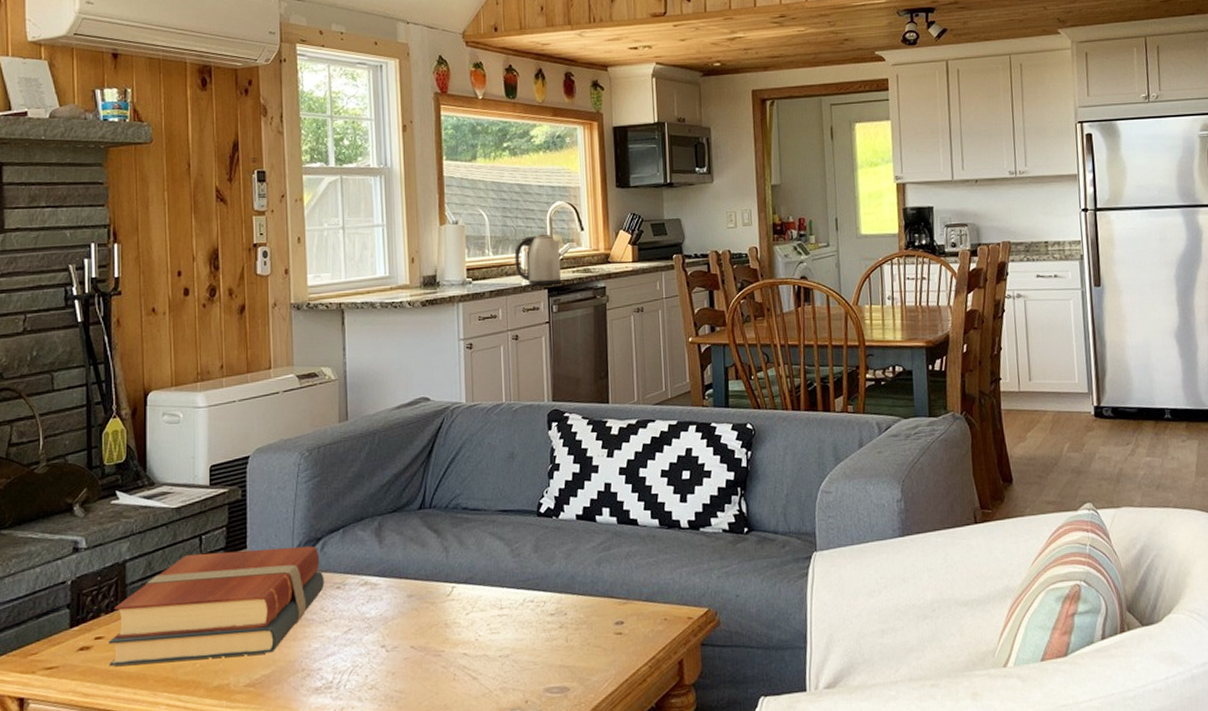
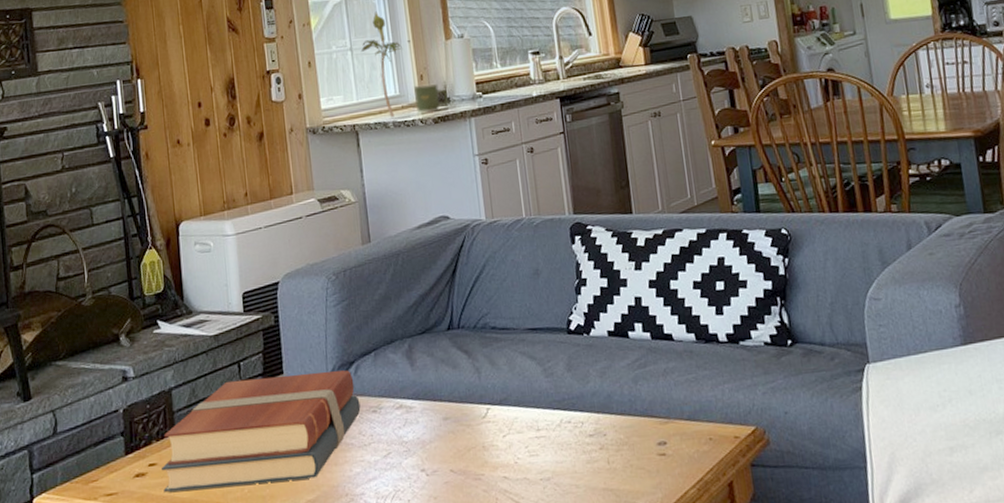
plant: none [352,192,404,299] -> present [360,11,411,118]
mug: none [404,267,437,295] -> present [414,83,448,113]
kettle: present [514,234,562,286] -> none [522,41,573,96]

